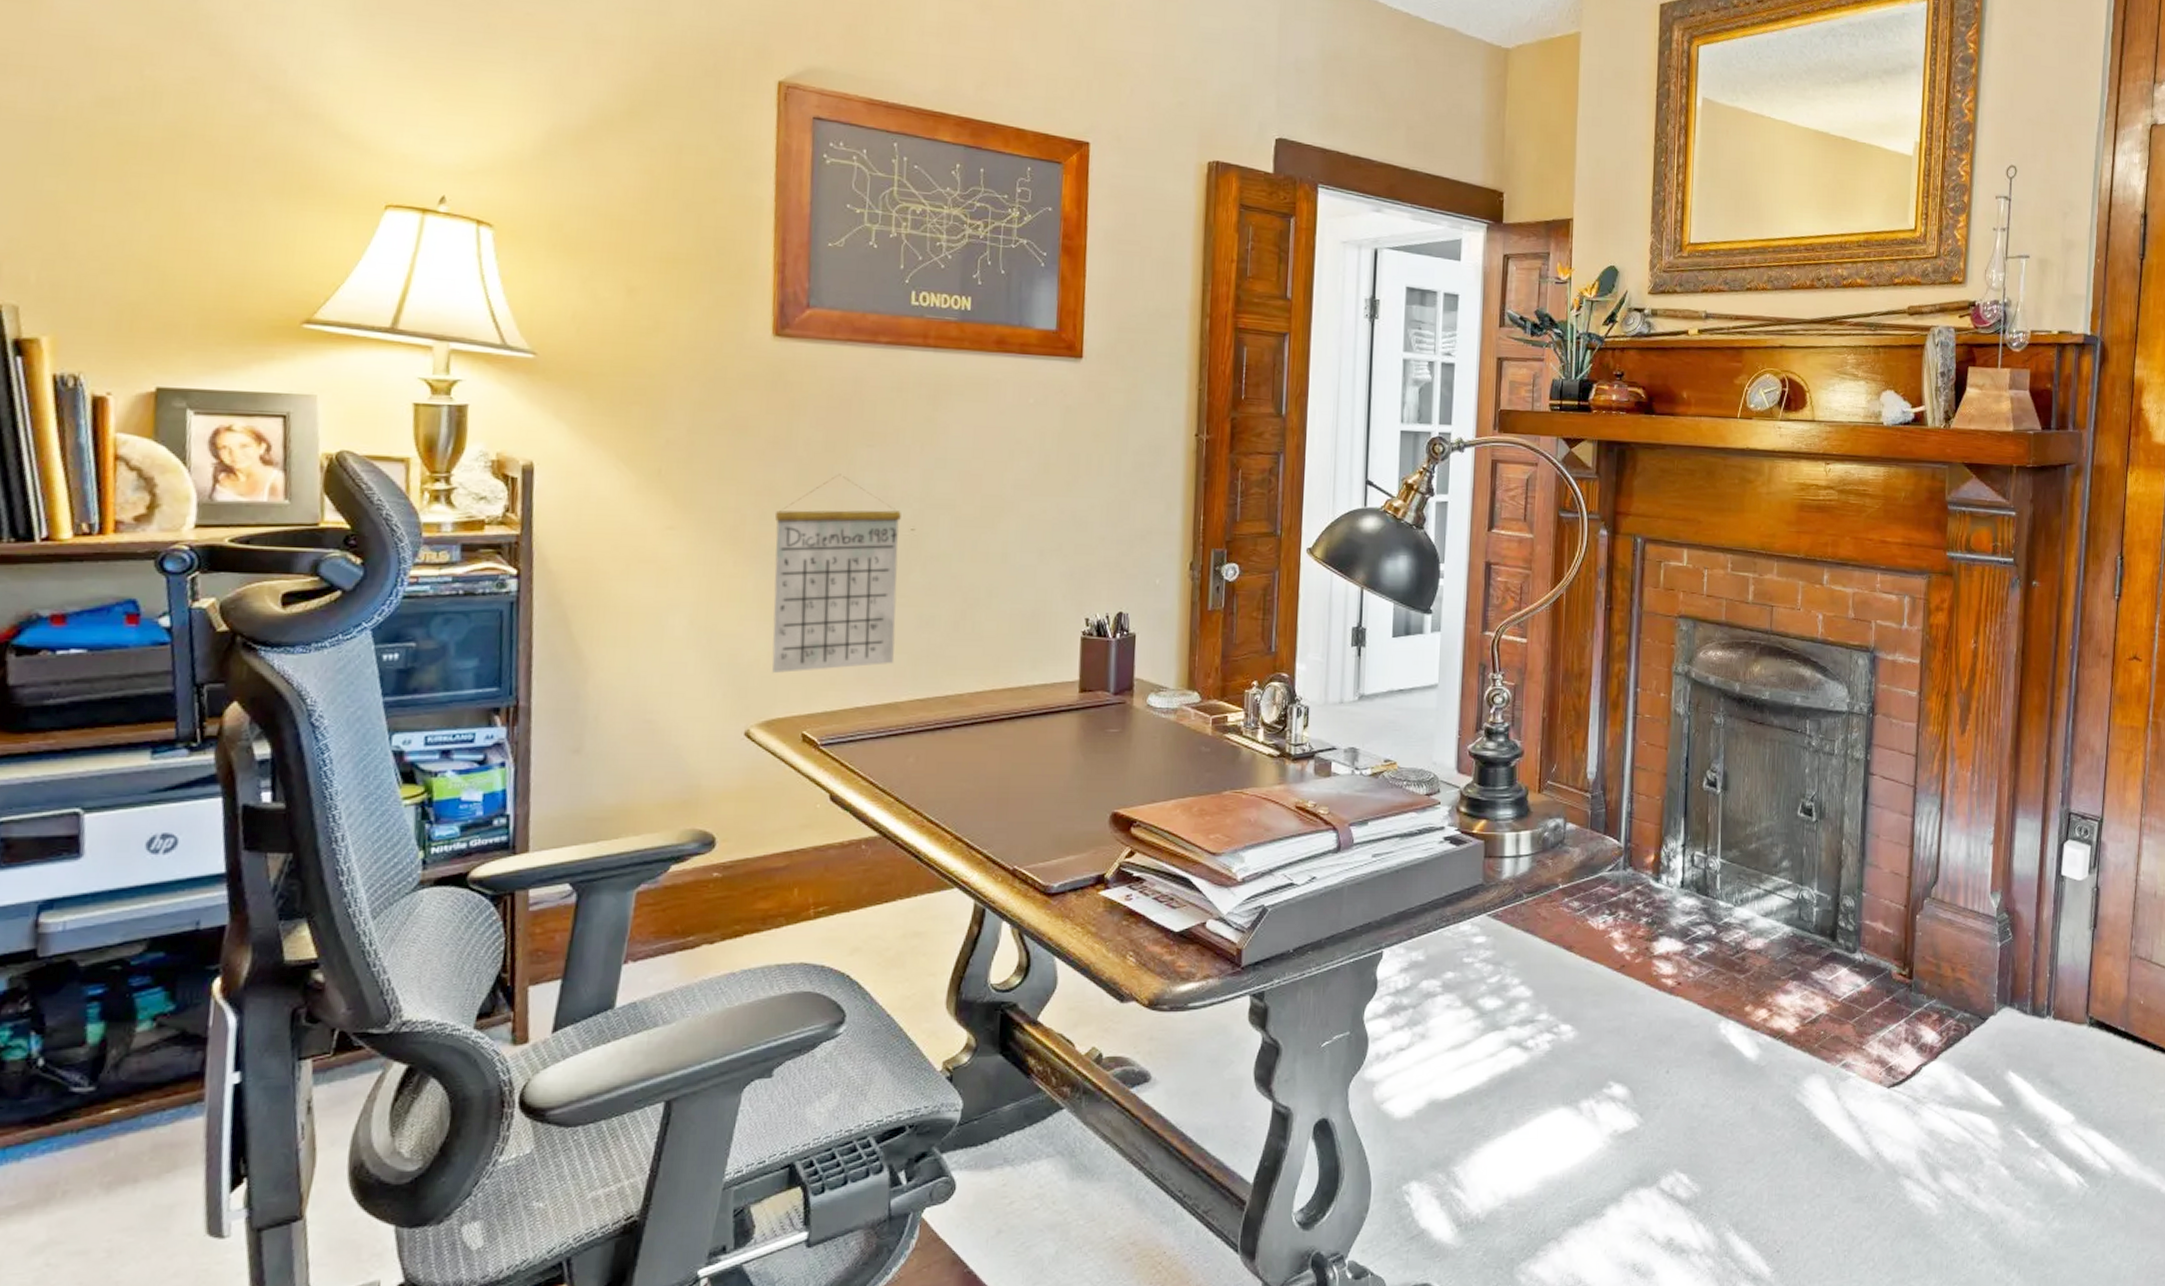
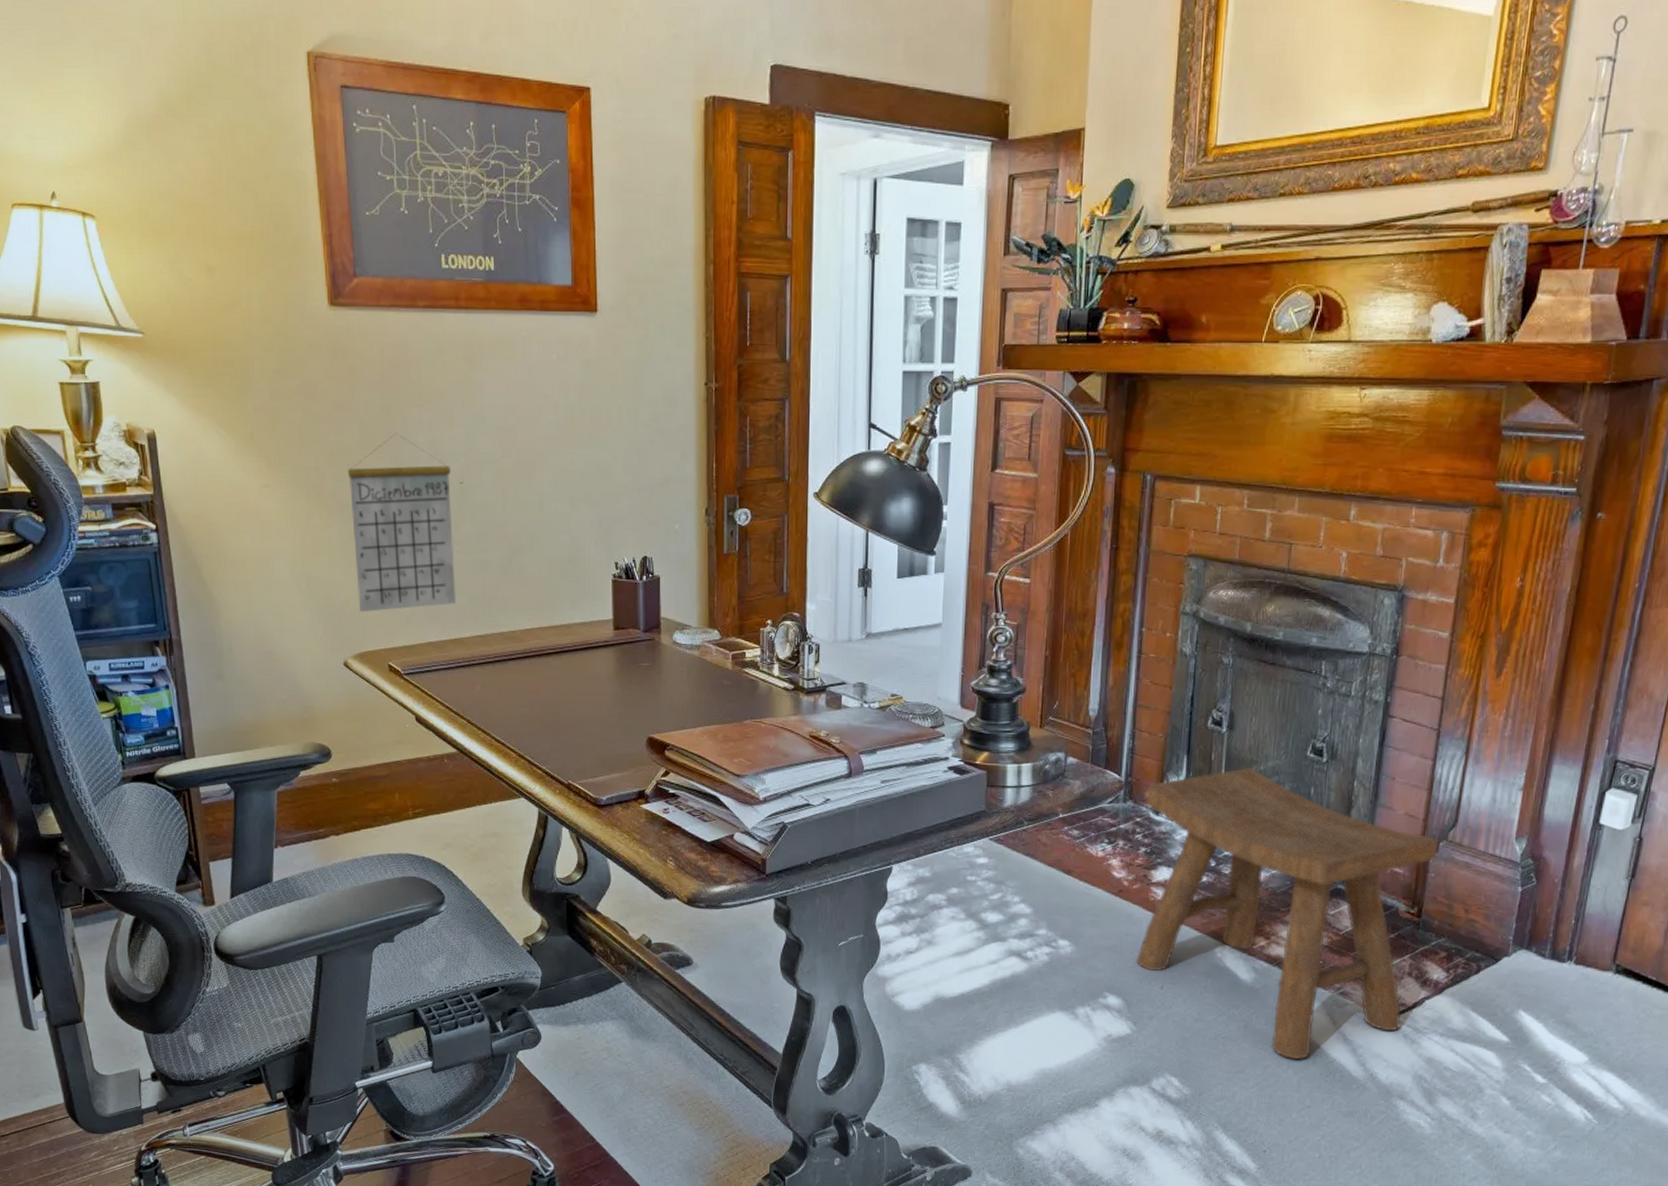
stool: none [1640,828,1923,1143] -> present [1135,767,1439,1060]

